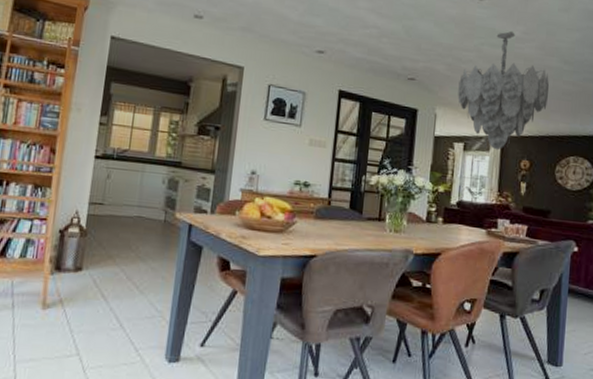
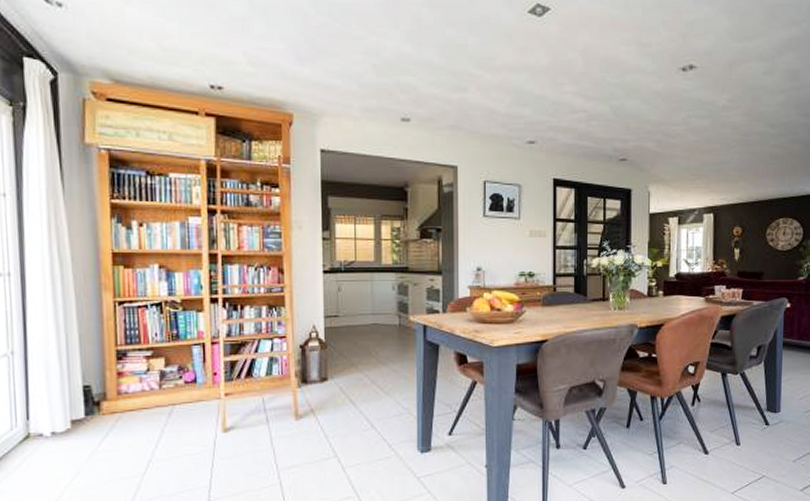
chandelier: present [457,31,549,151] -> none [669,100,756,221]

